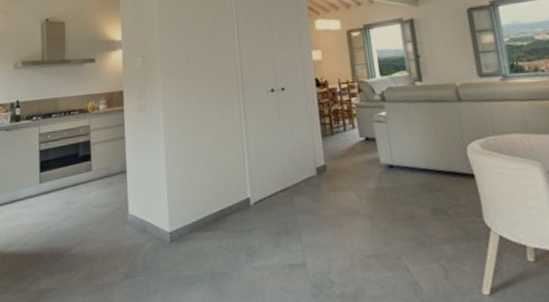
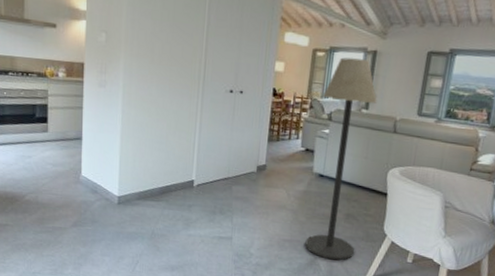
floor lamp: none [369,30,458,274] -> present [305,57,377,261]

